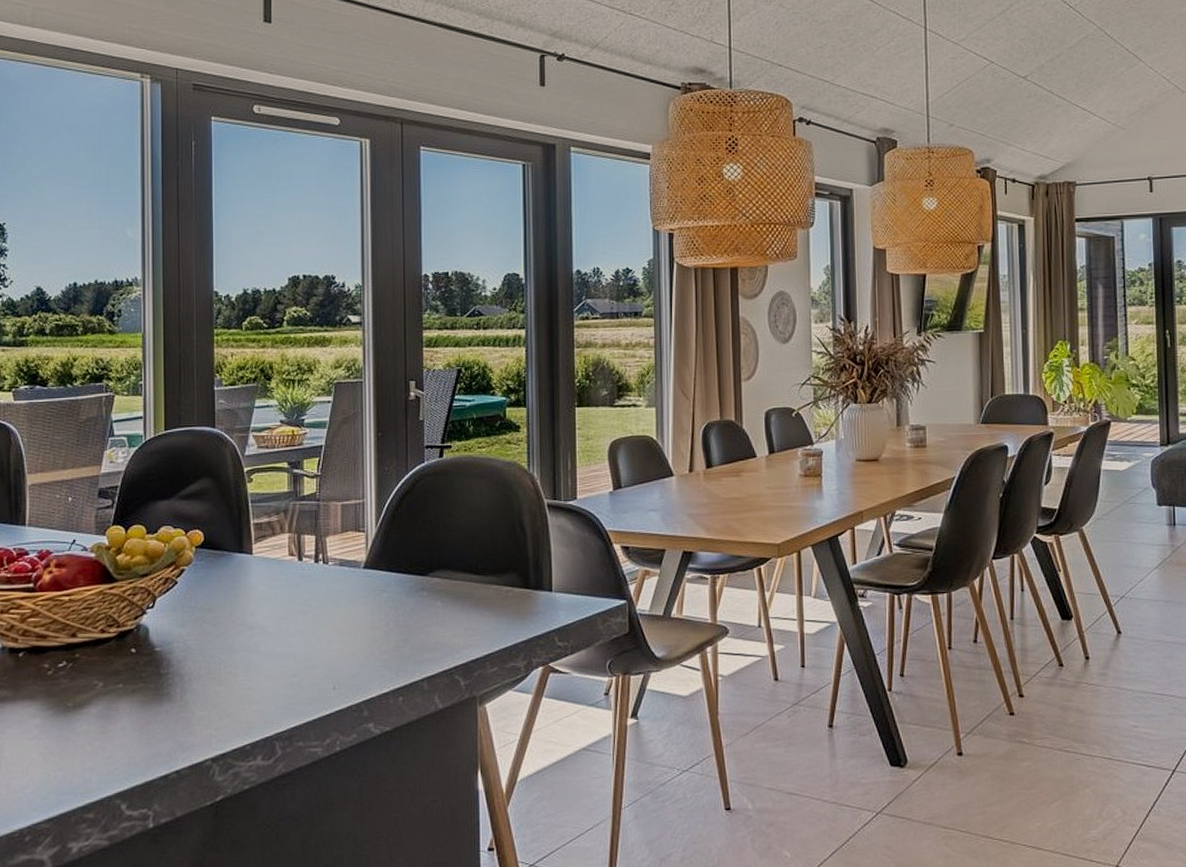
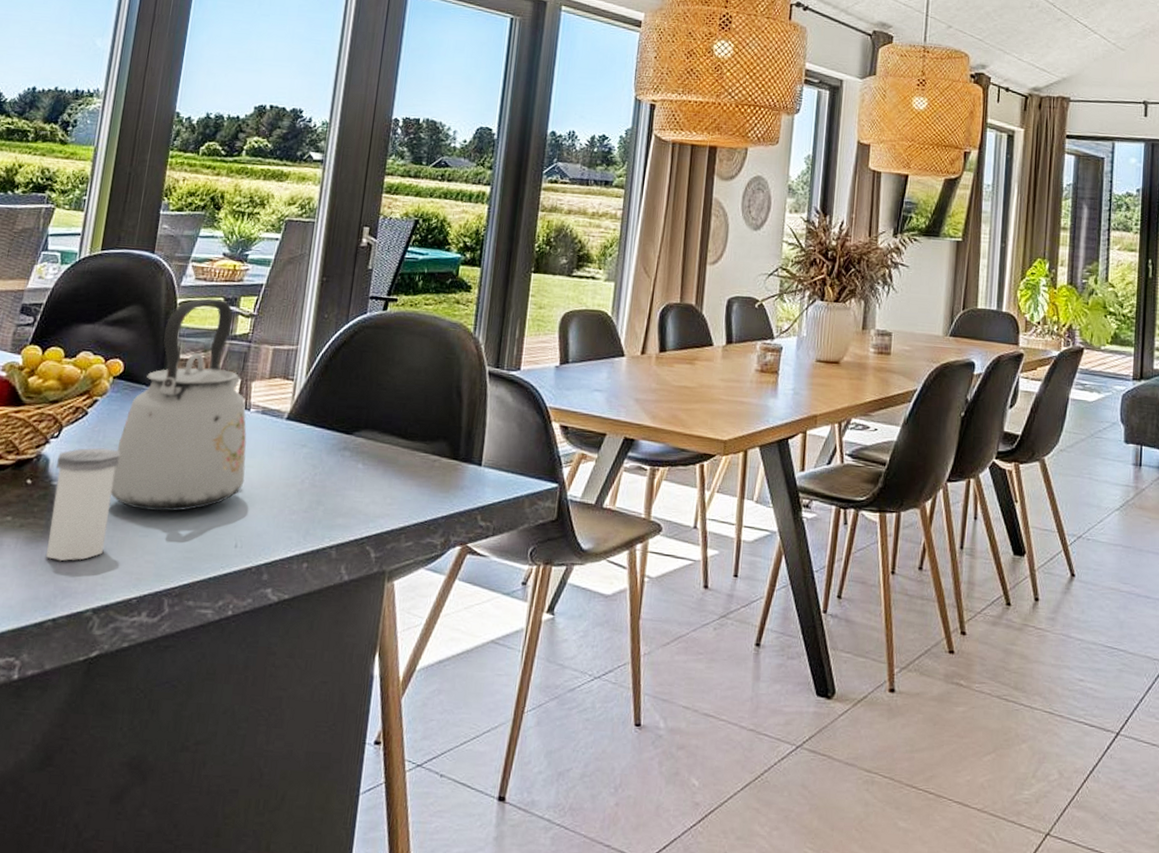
salt shaker: none [156,613,213,719] -> present [46,448,120,562]
kettle: none [210,464,333,665] -> present [110,298,247,512]

